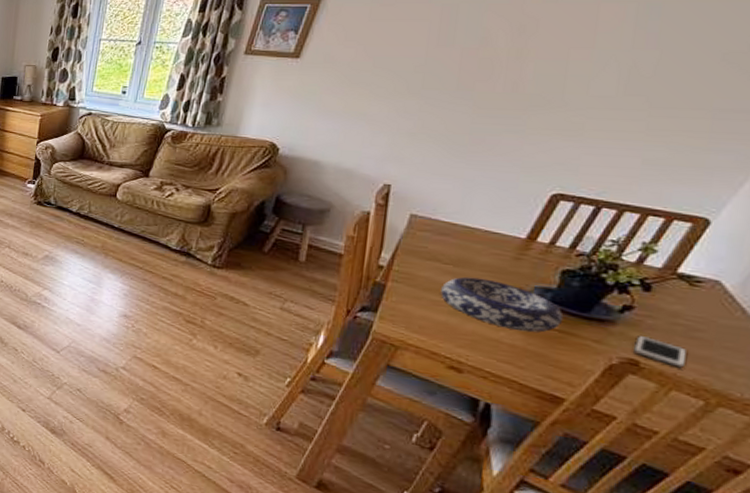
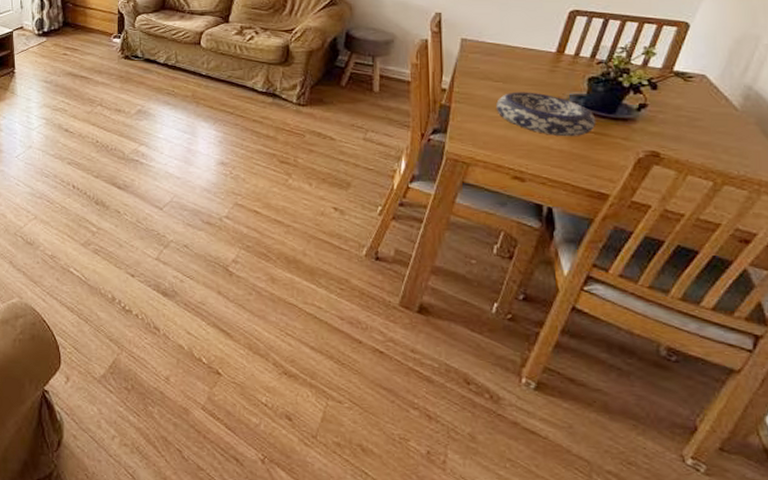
cell phone: present [634,335,687,368] -> none [653,129,694,154]

